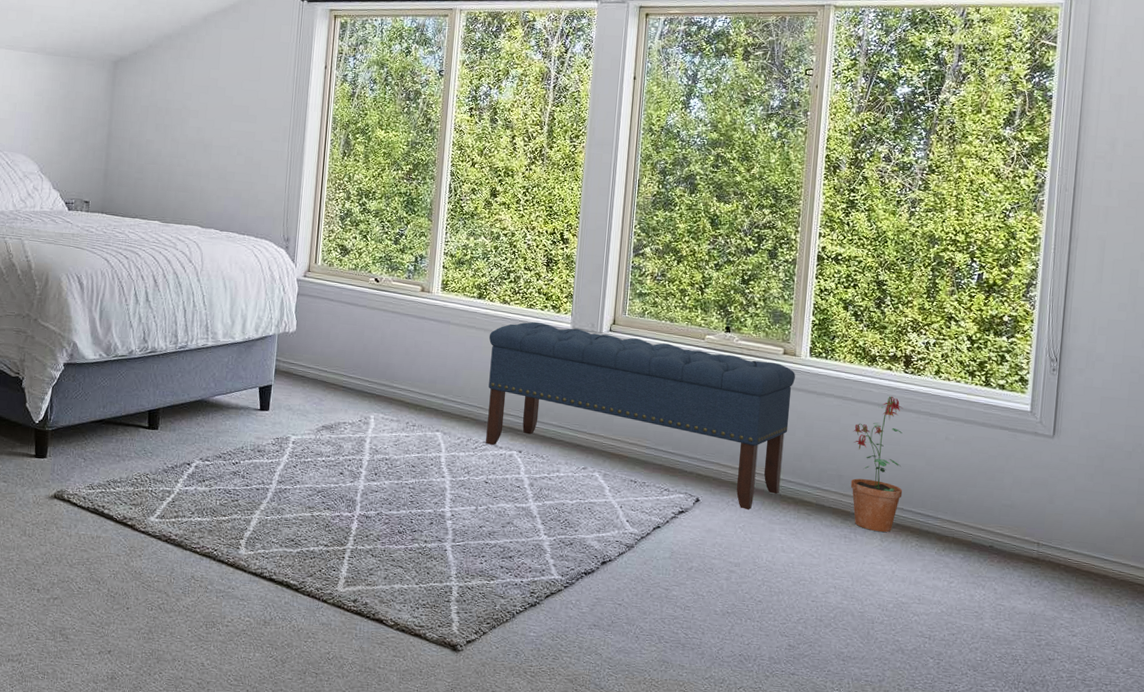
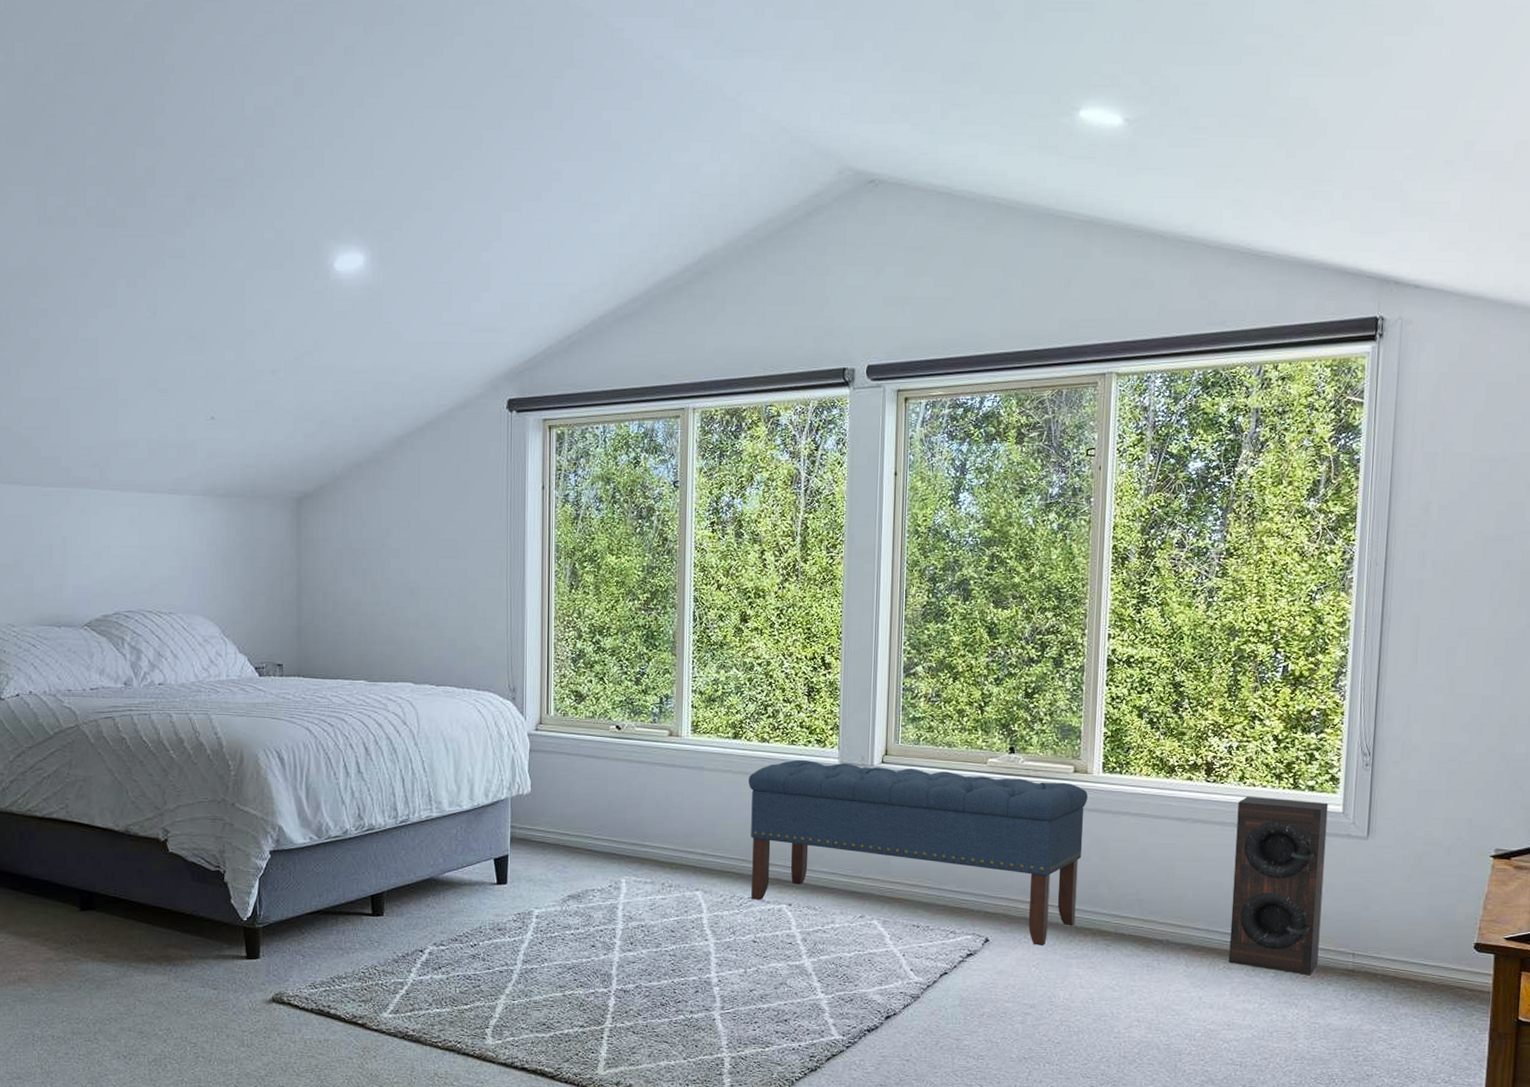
potted plant: present [850,396,903,532] -> none [1151,808,1208,956]
speaker: none [921,389,1017,559] -> present [1228,796,1328,975]

